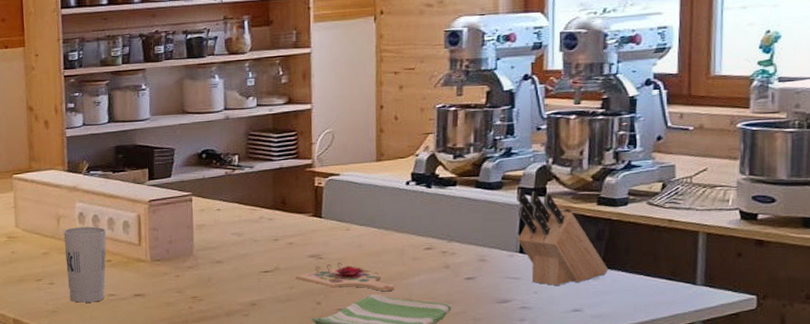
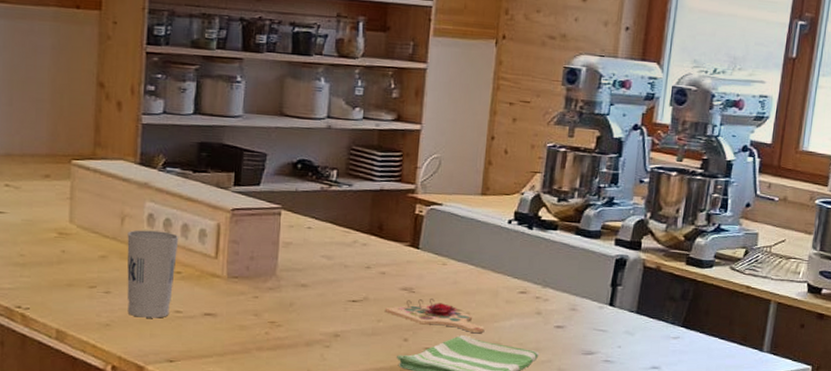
knife block: present [516,189,609,286] -> none [609,240,689,341]

